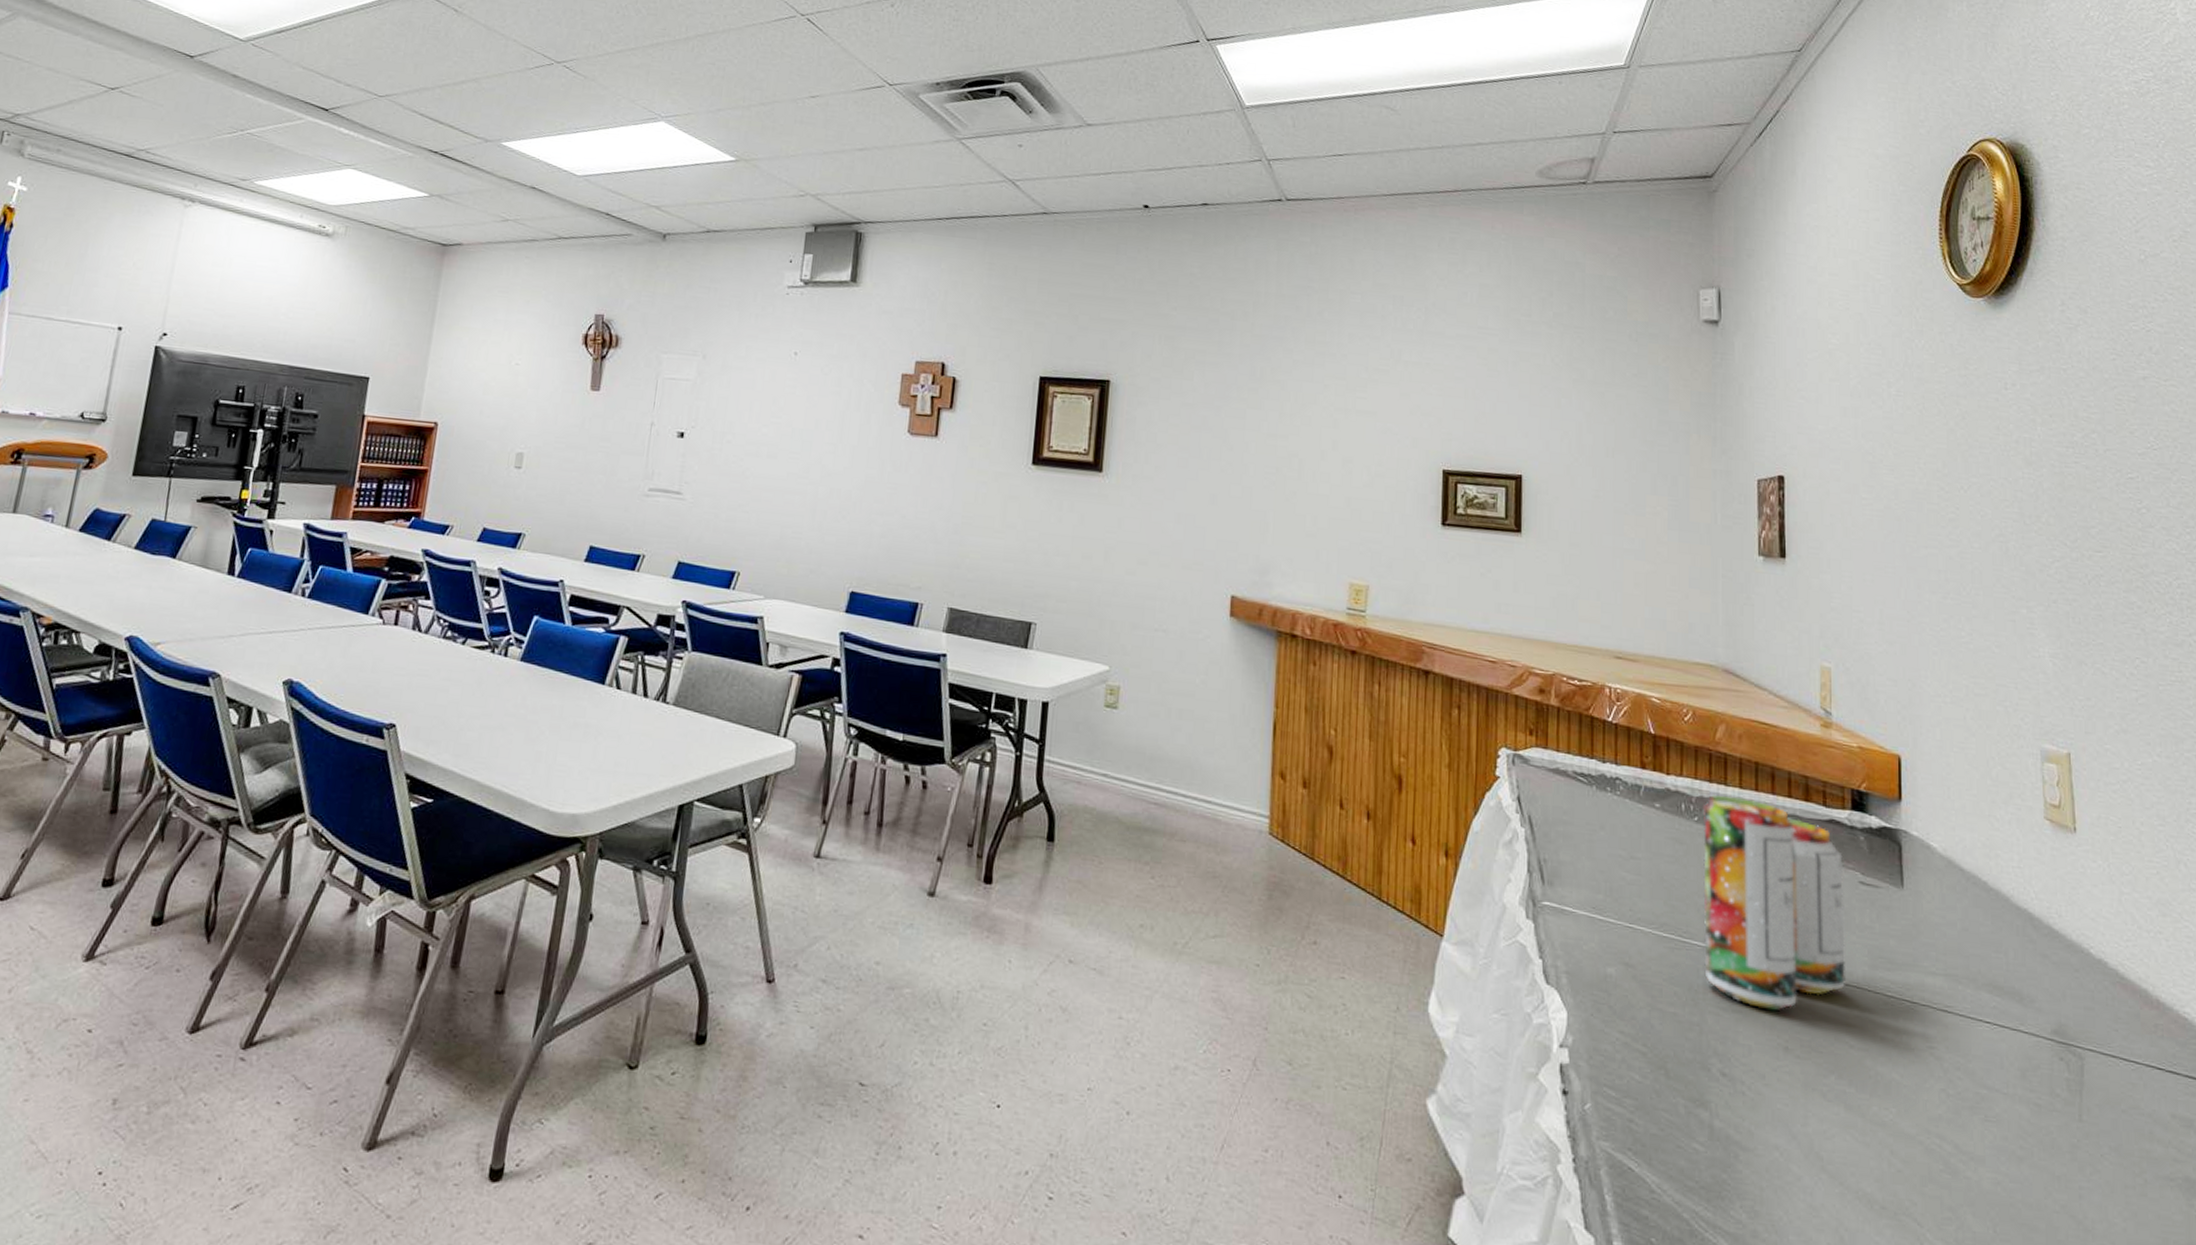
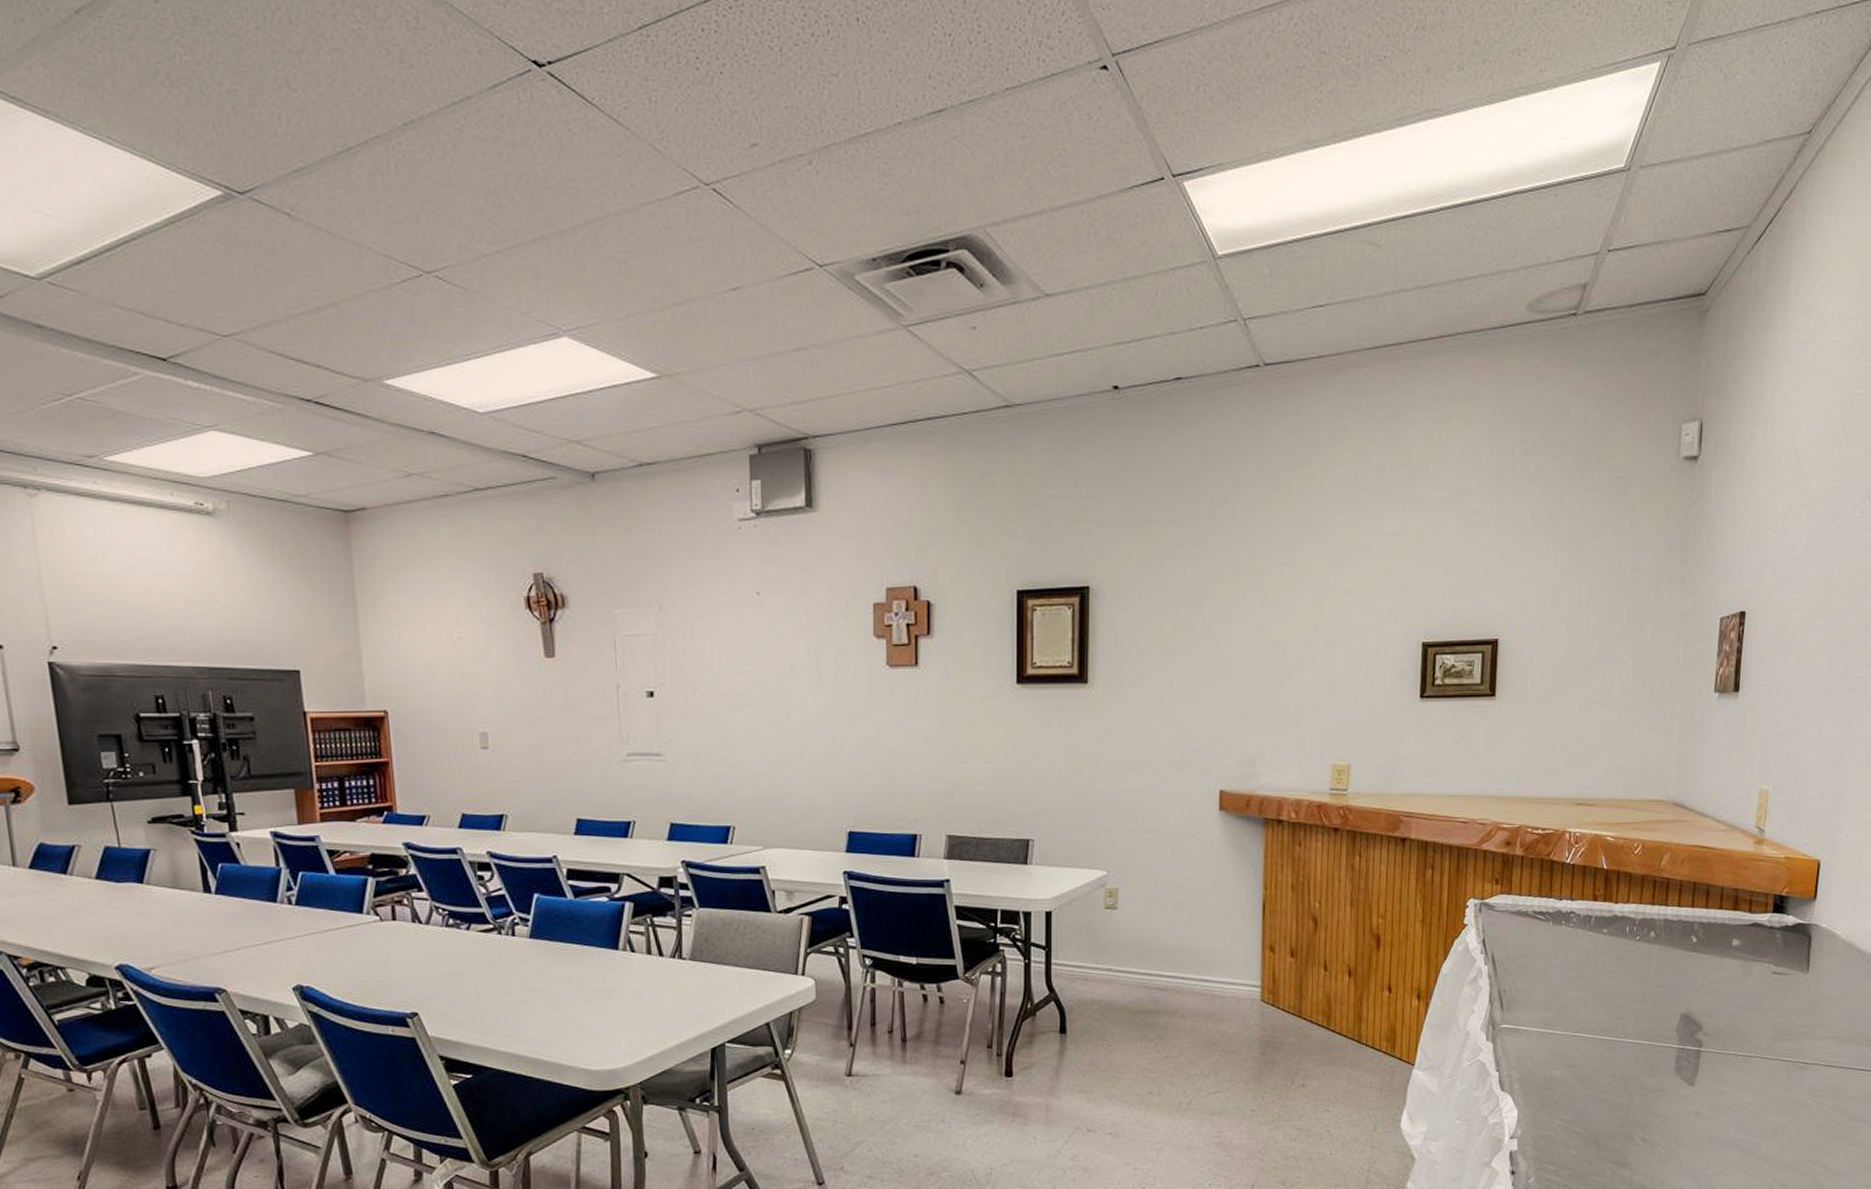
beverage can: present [1702,795,1847,1011] -> none [1635,914,1761,1086]

